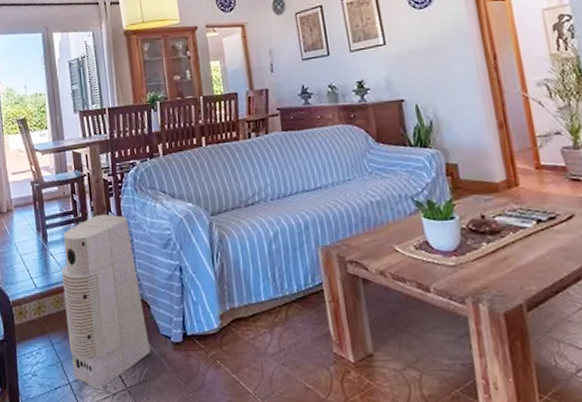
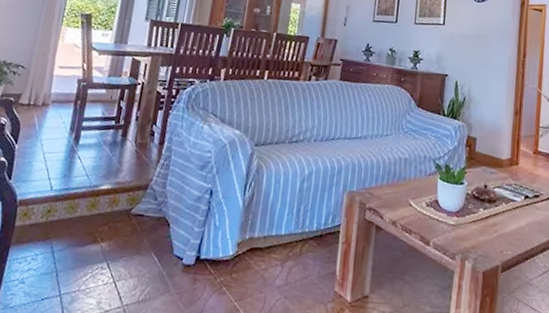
air purifier: present [62,214,151,388] -> none [66,125,171,303]

